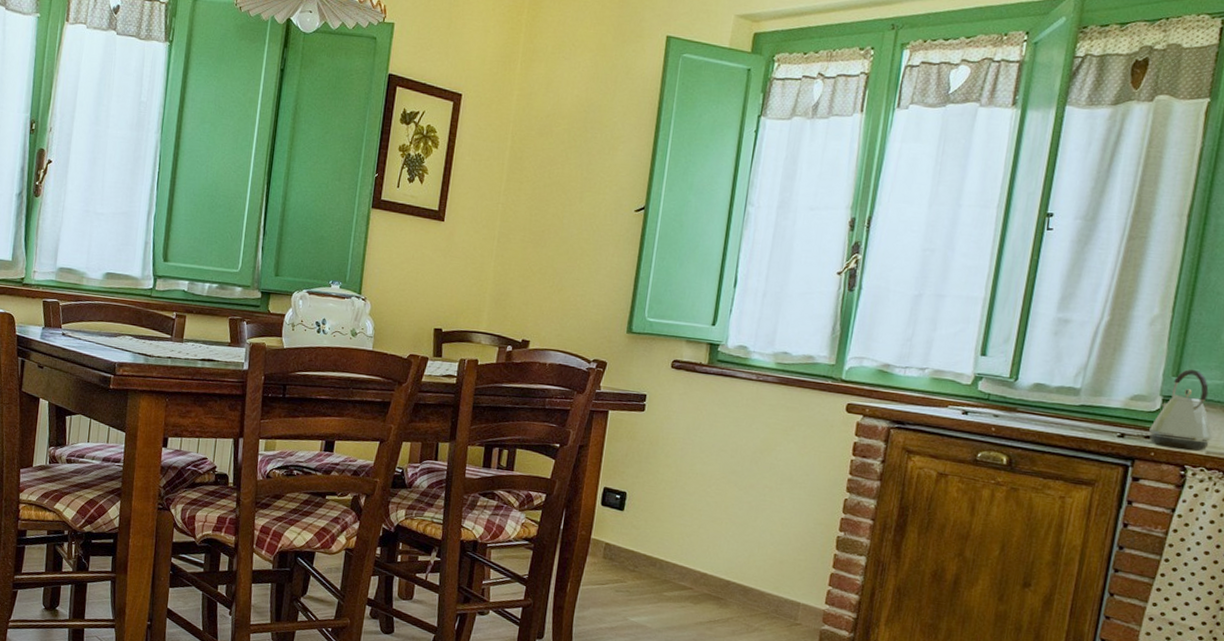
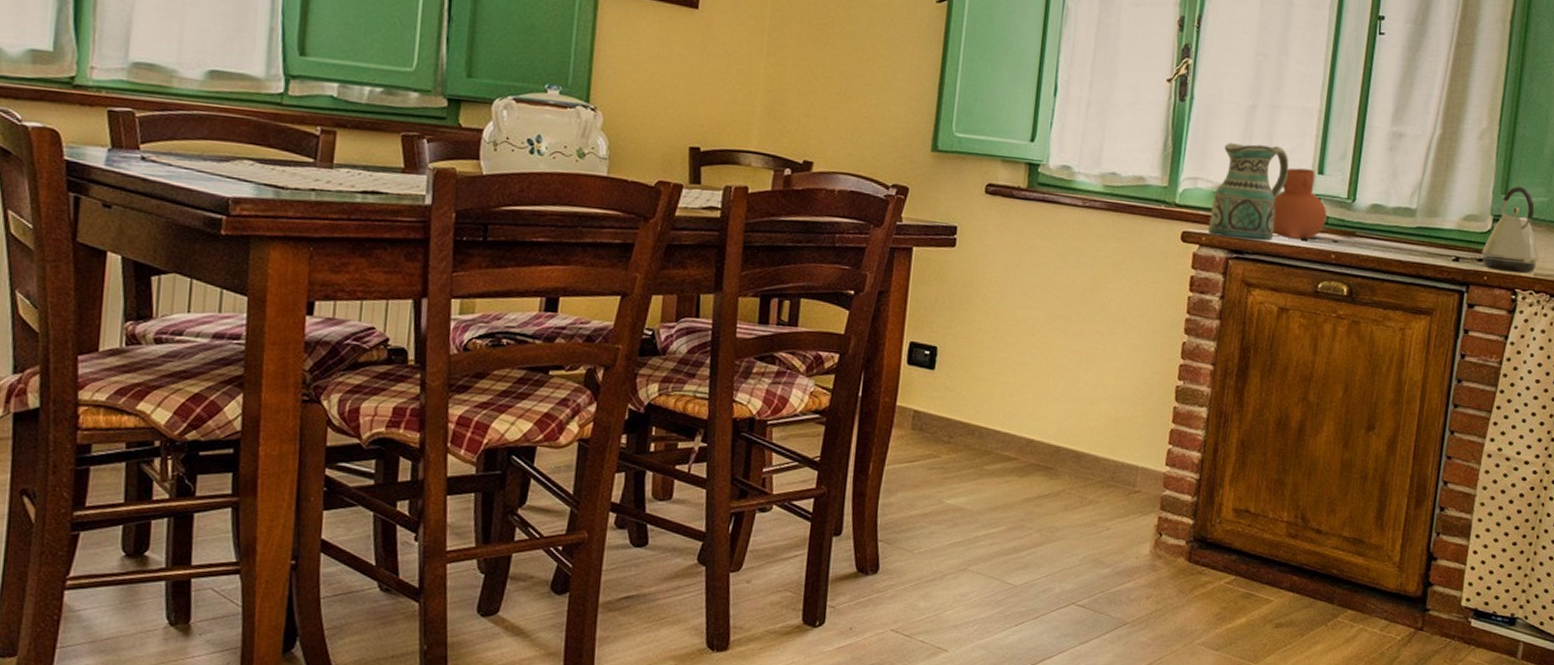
ceramic pitcher: none [872,327,953,414] -> present [1208,143,1289,242]
vase: none [934,349,989,414] -> present [1273,168,1327,240]

